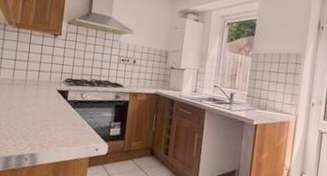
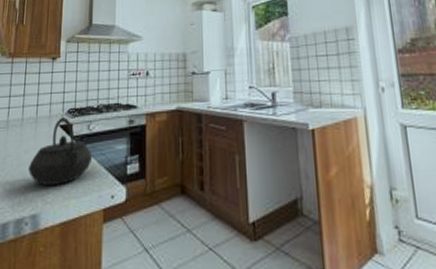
kettle: none [29,84,84,135] -> present [28,117,93,185]

